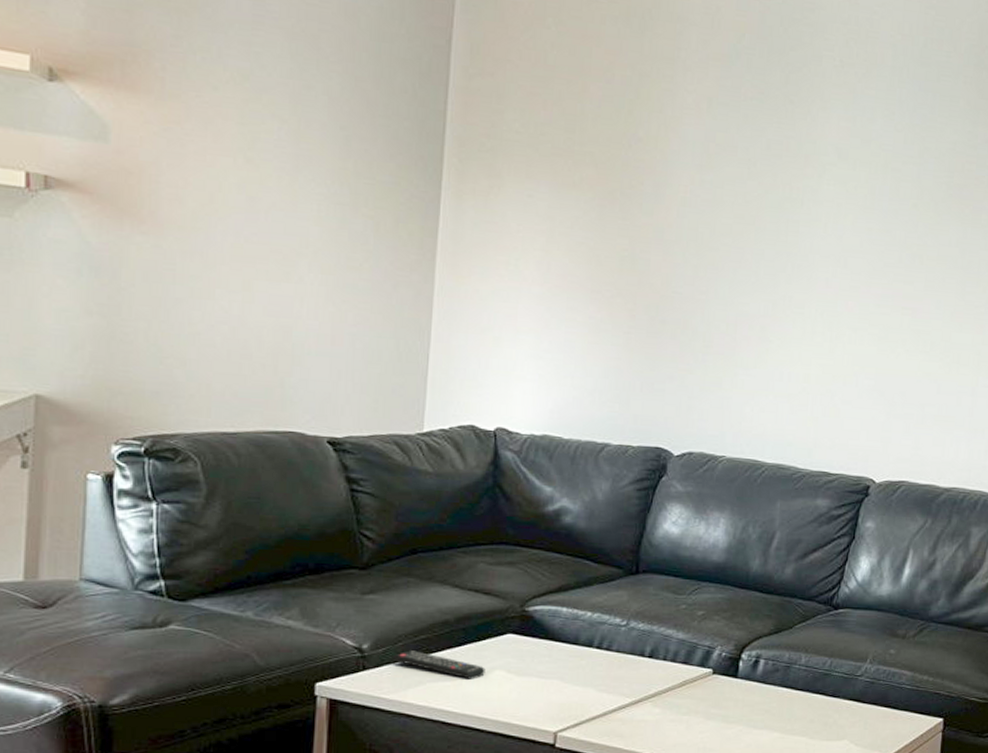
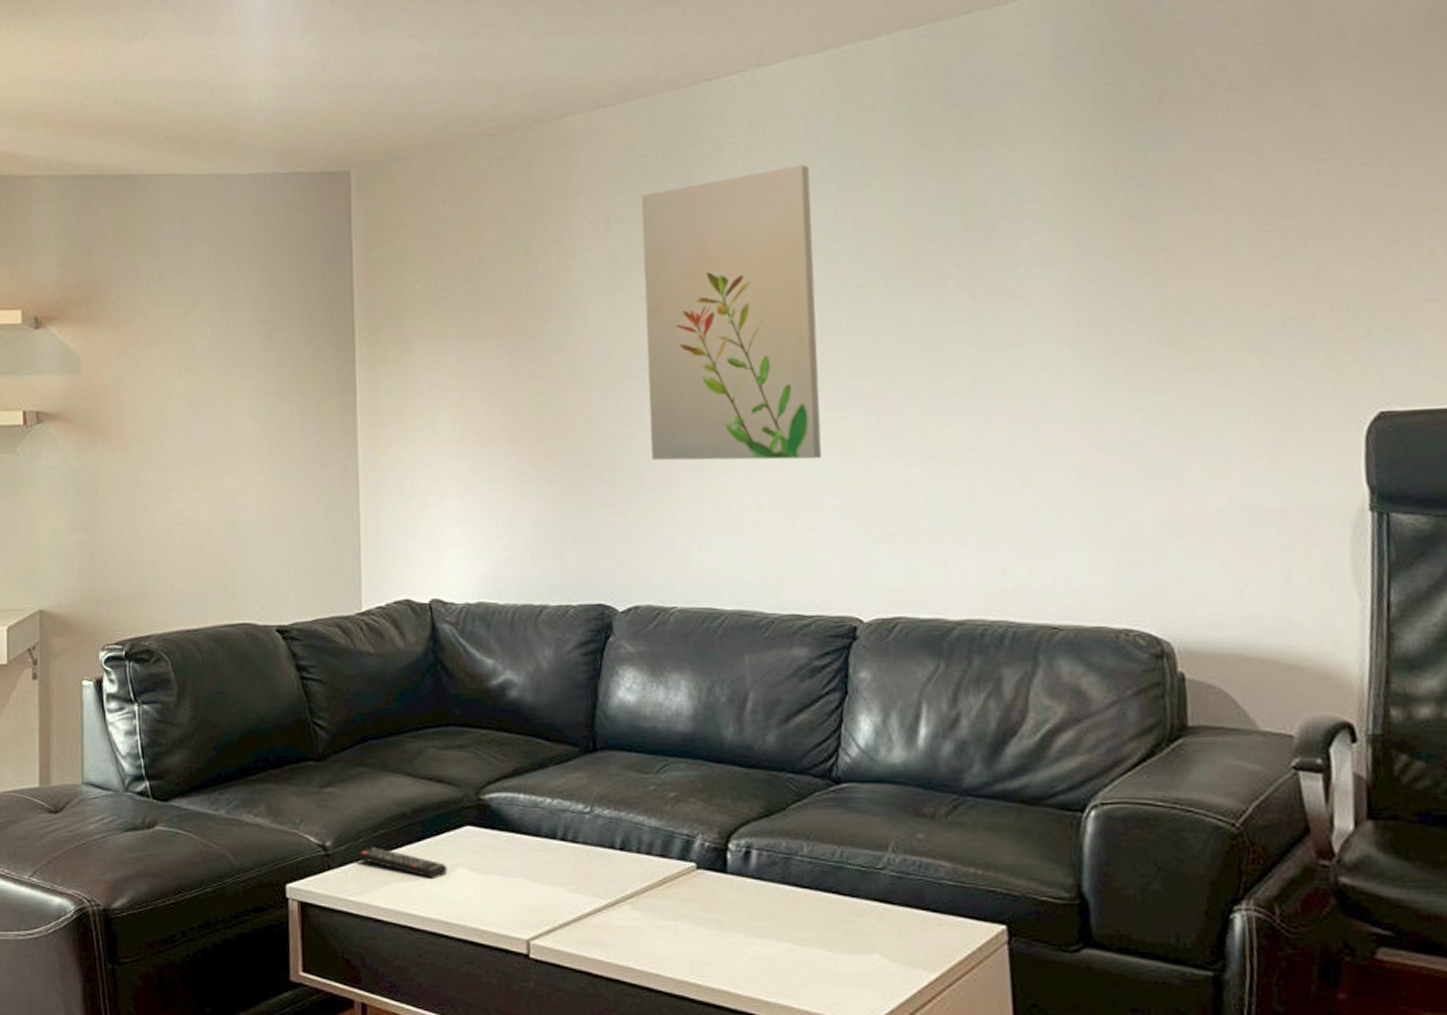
wall art: none [720,83,890,345] -> present [641,164,822,461]

